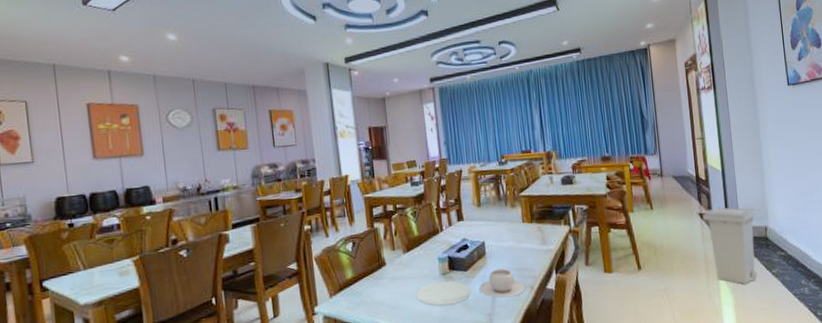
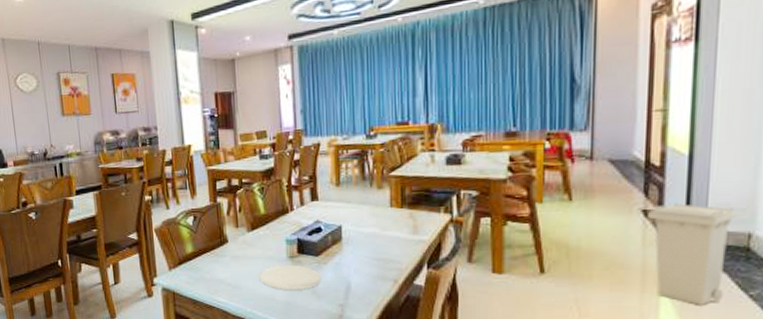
teacup: present [479,268,526,298] -> none [332,257,388,289]

